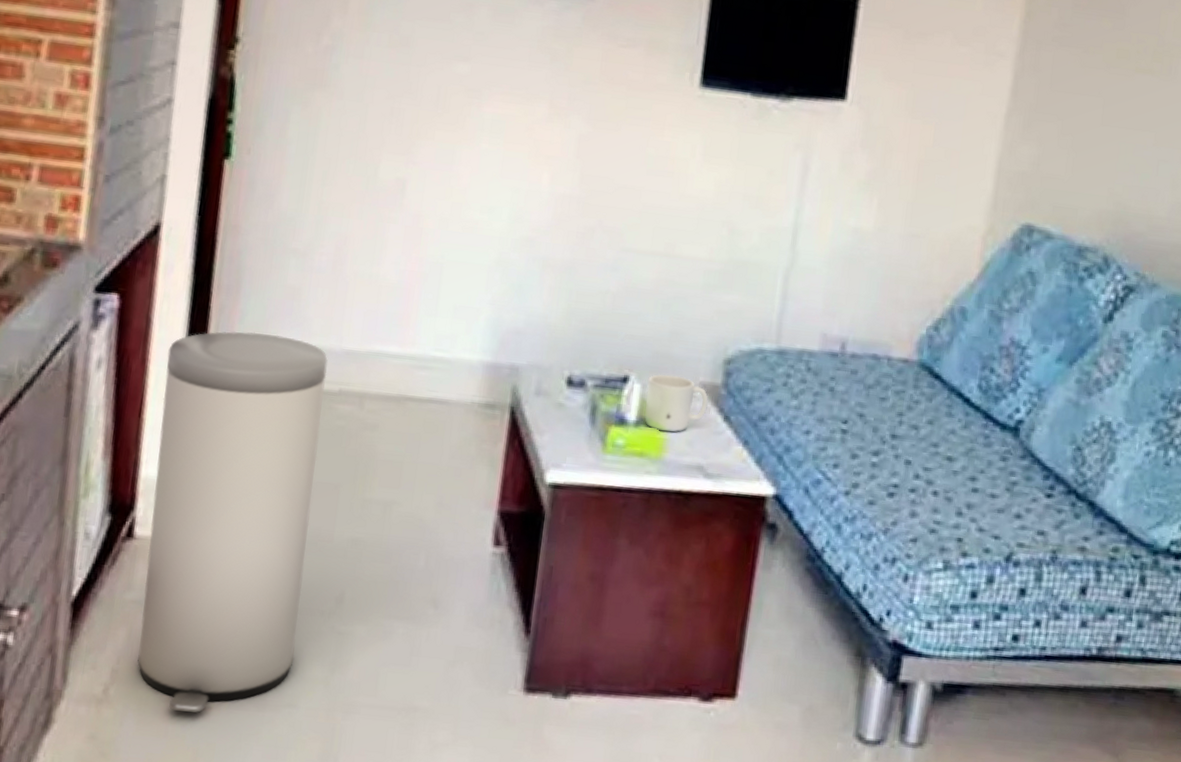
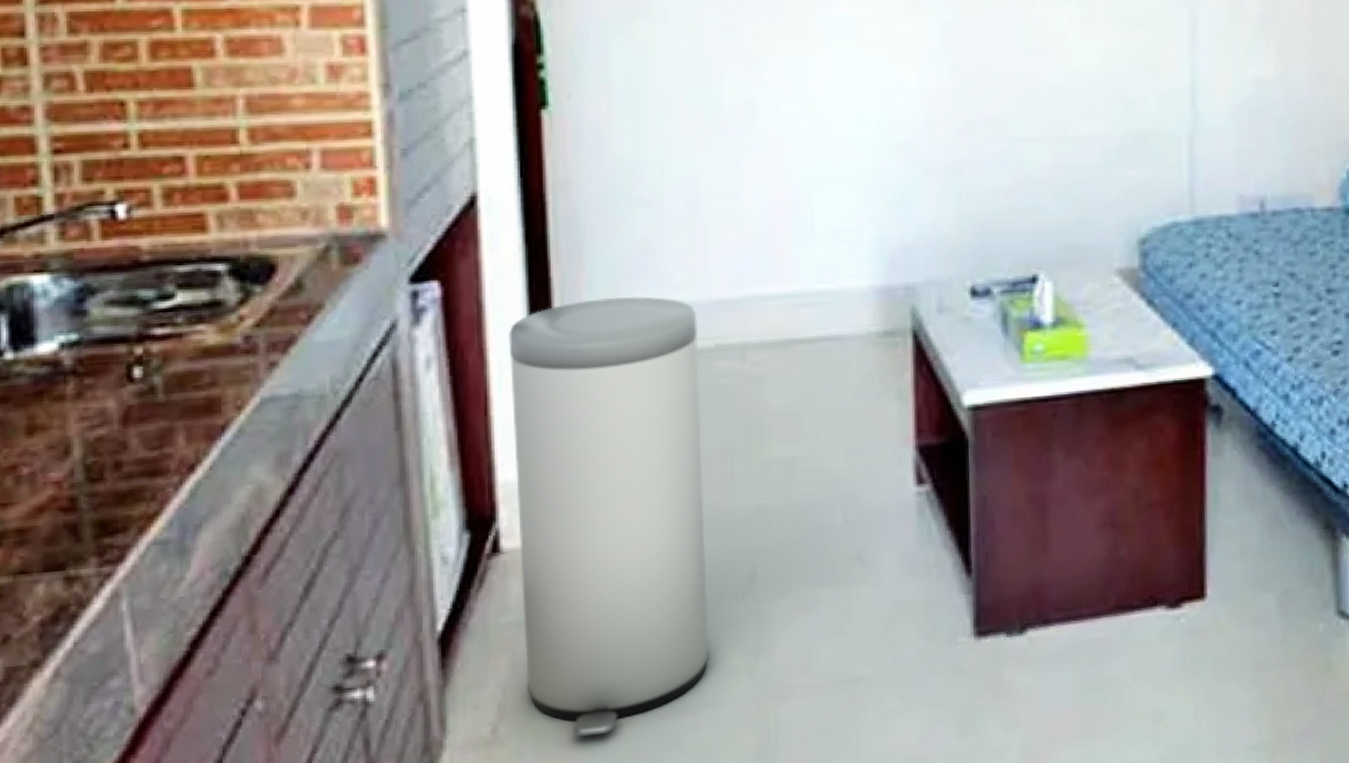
mug: present [644,373,709,432] -> none [1058,265,1129,328]

